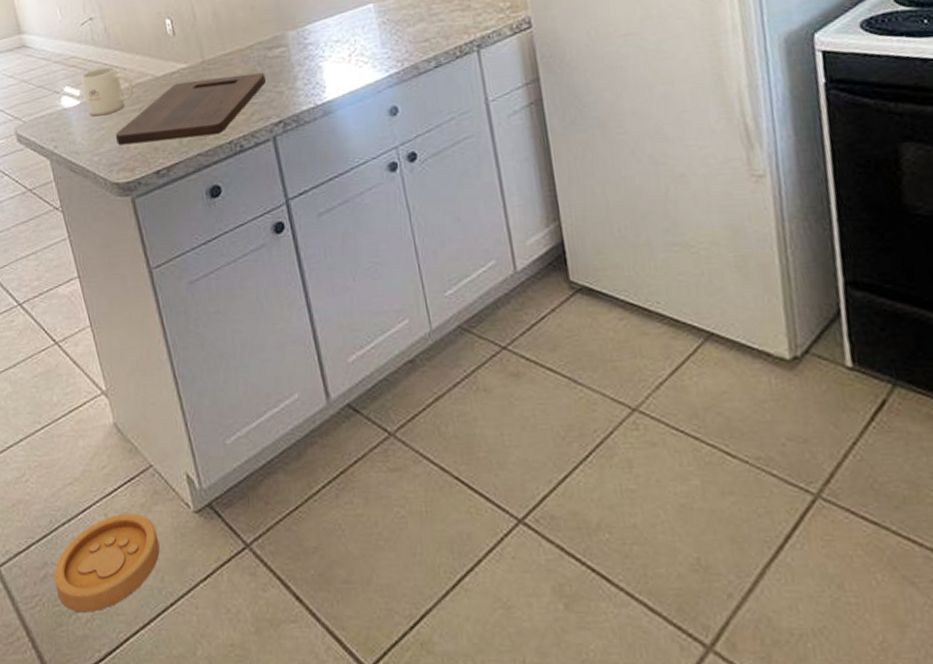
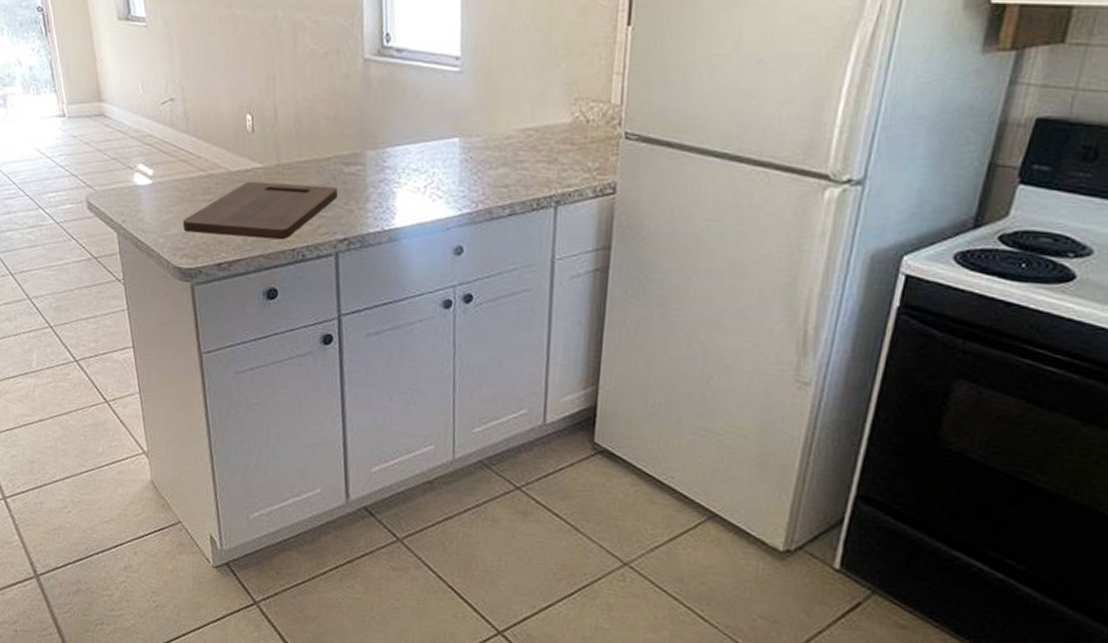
pet bowl: present [53,513,160,613] -> none [85,555,179,627]
mug: present [81,66,133,117] -> none [155,151,206,200]

